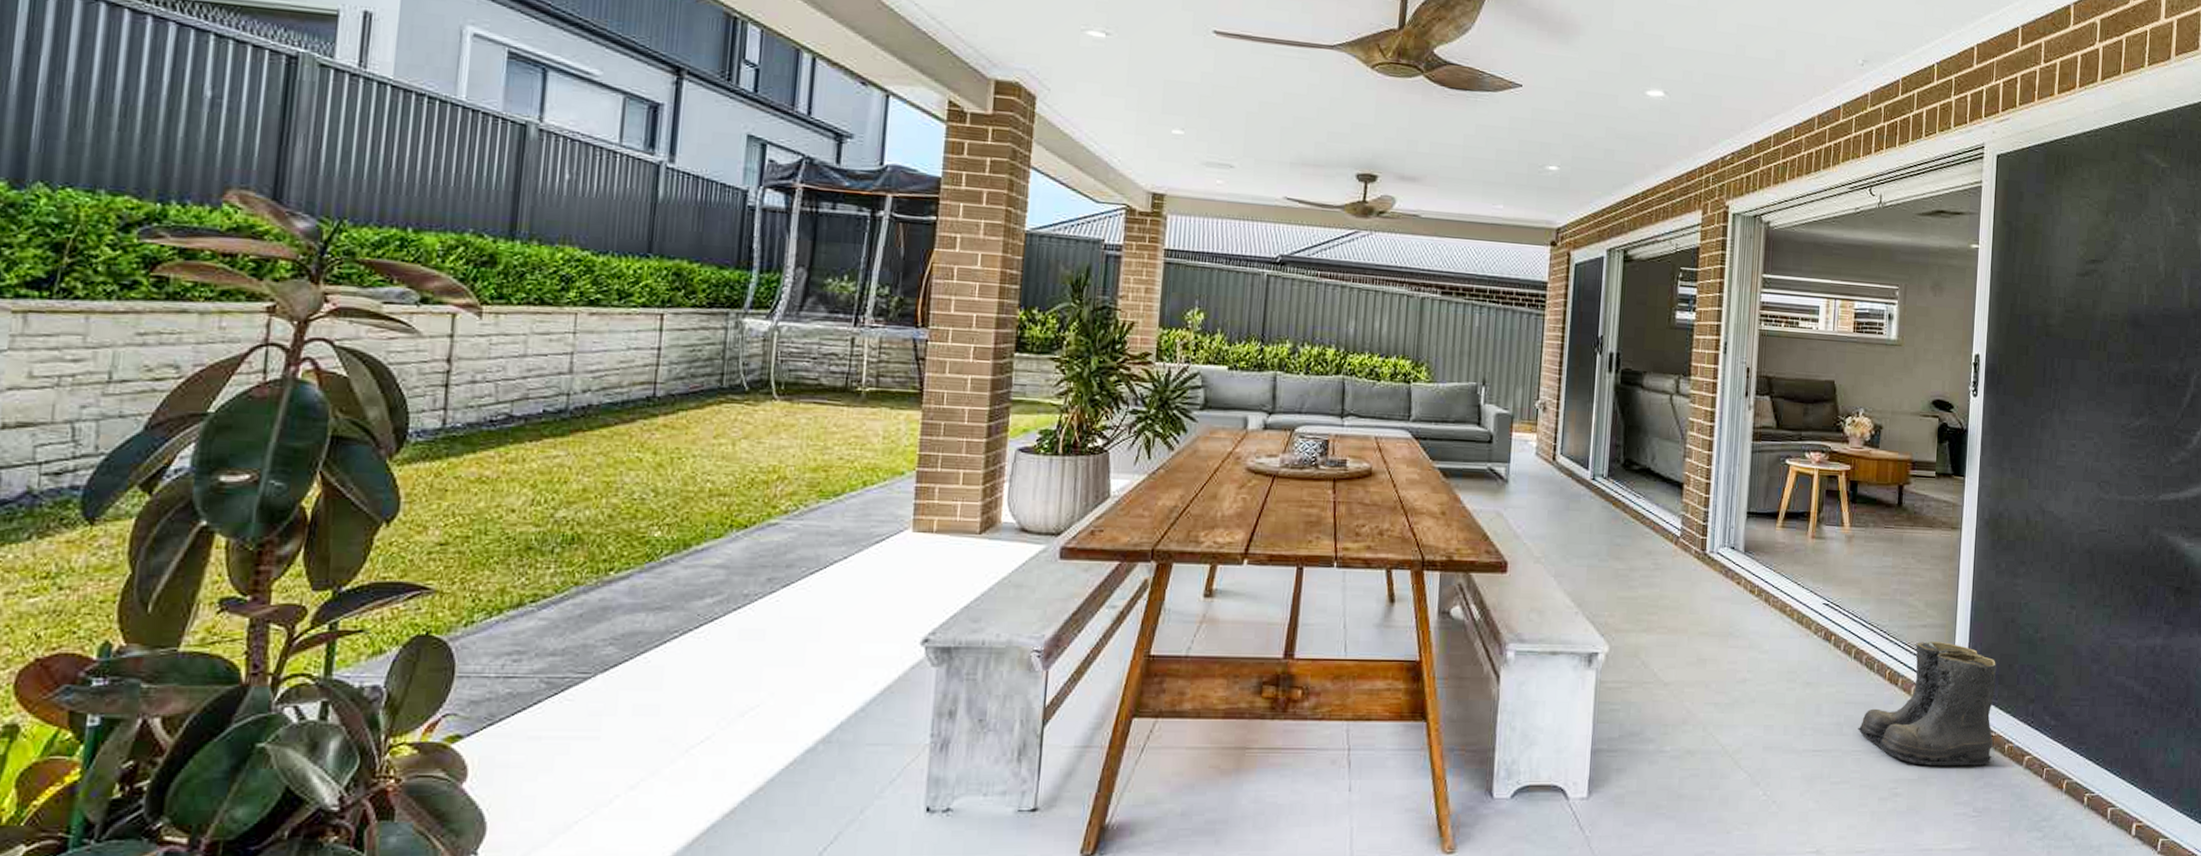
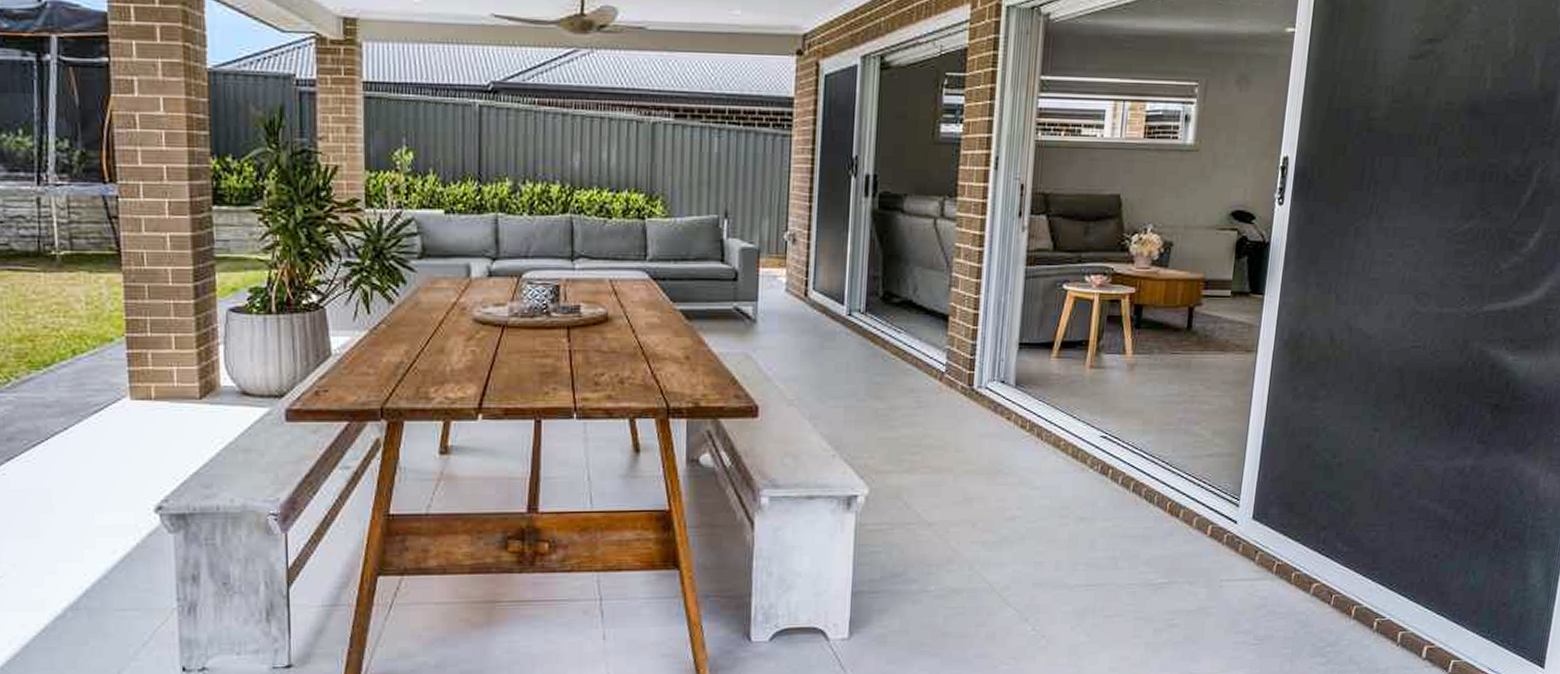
boots: present [1858,641,1997,767] -> none [1134,471,1288,597]

